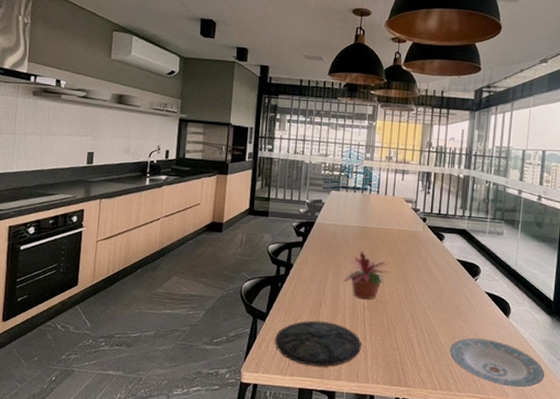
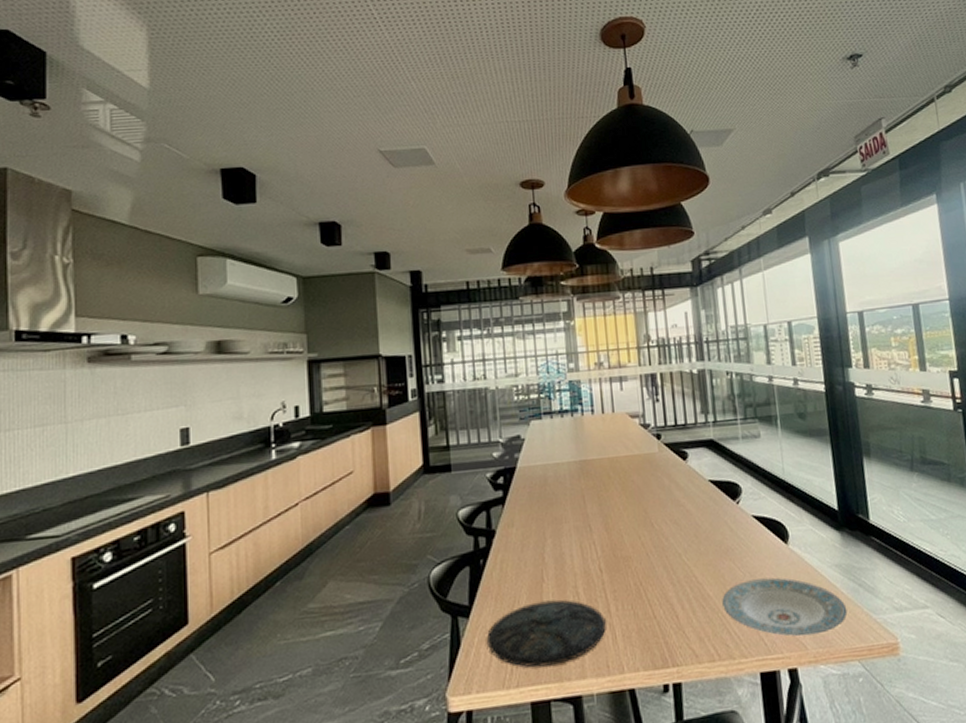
potted plant: present [341,250,392,300] -> none [562,492,629,559]

